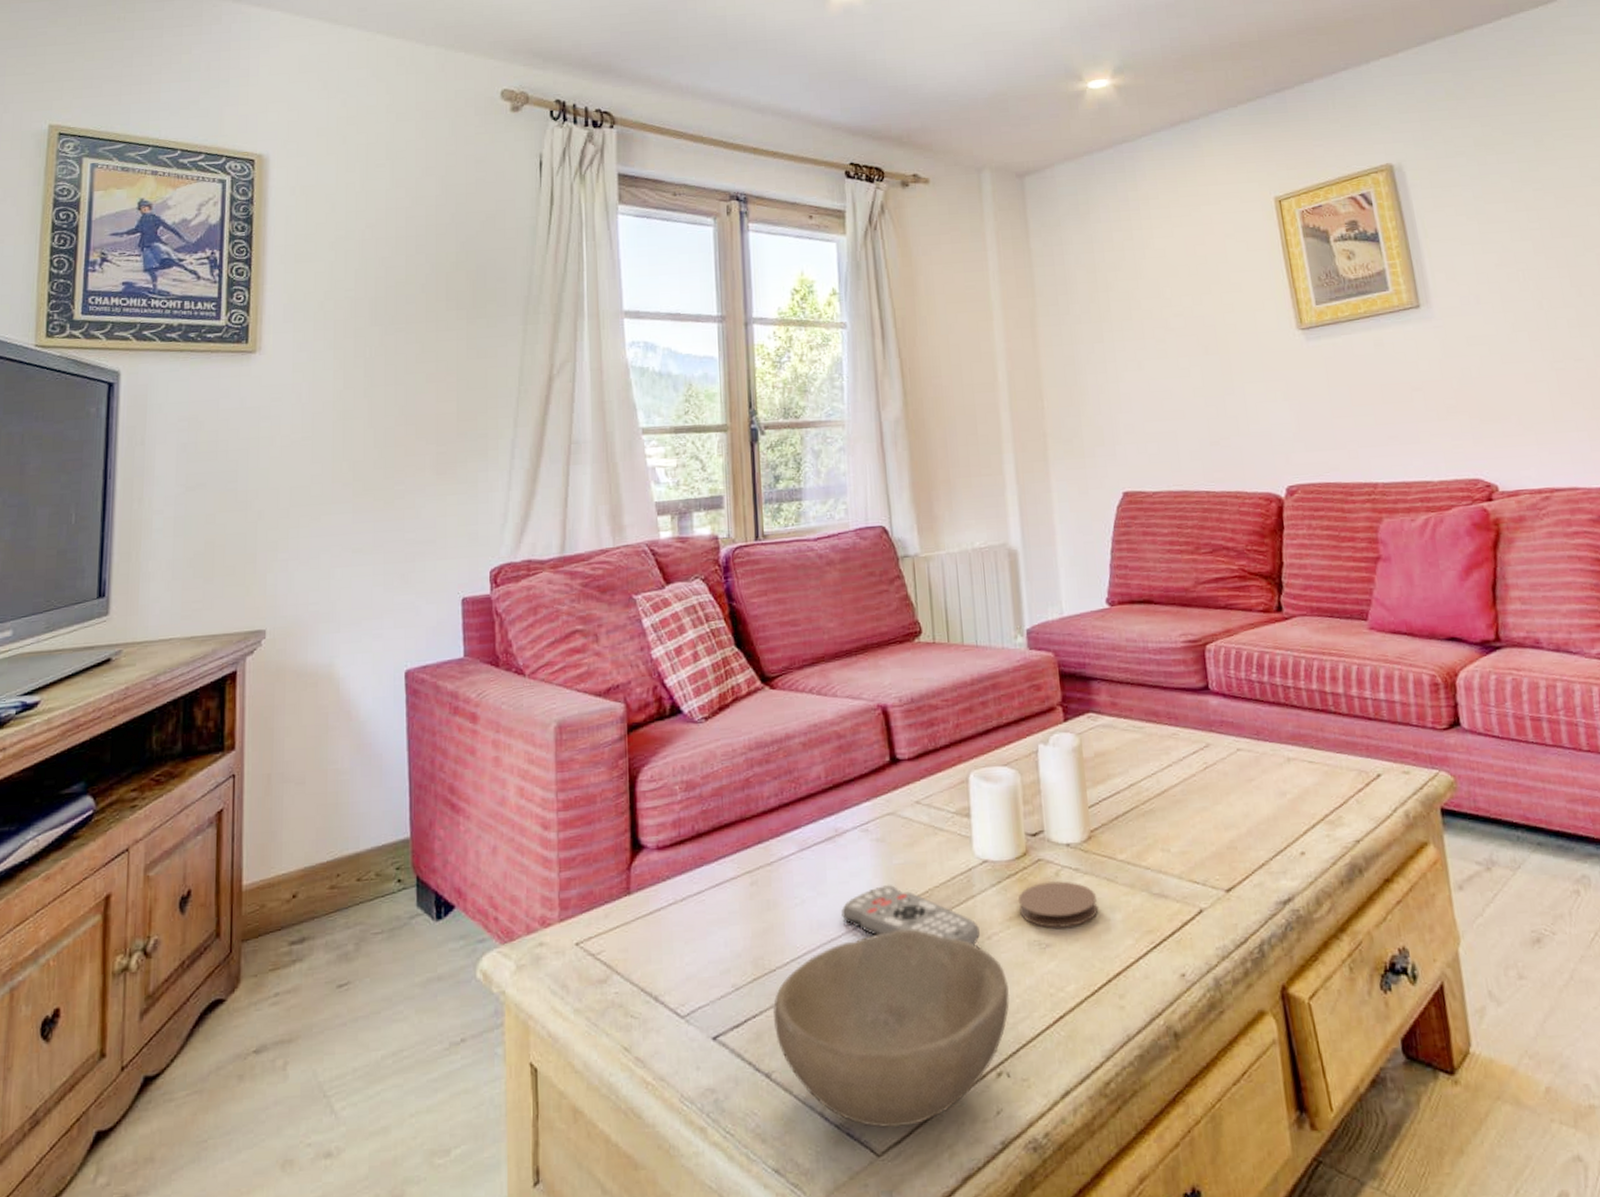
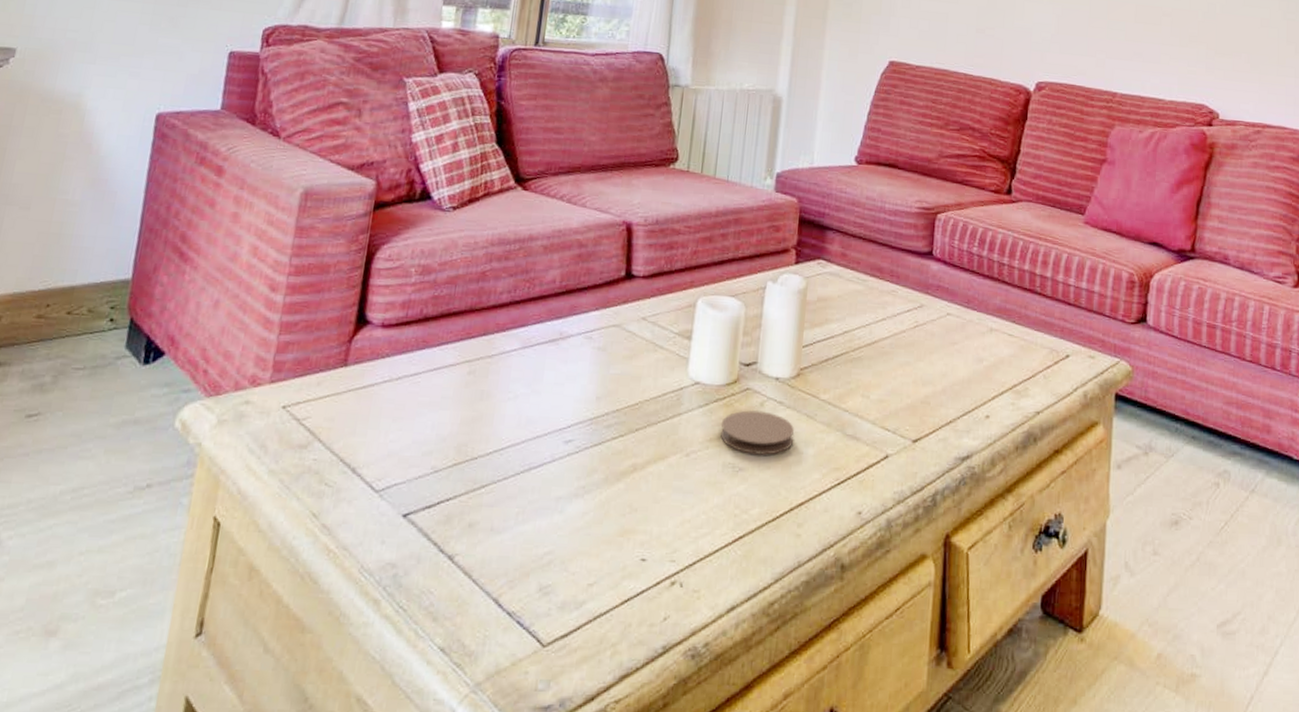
bowl: present [772,929,1010,1128] -> none [465,435,697,621]
remote control: present [841,884,980,945] -> none [551,391,680,460]

